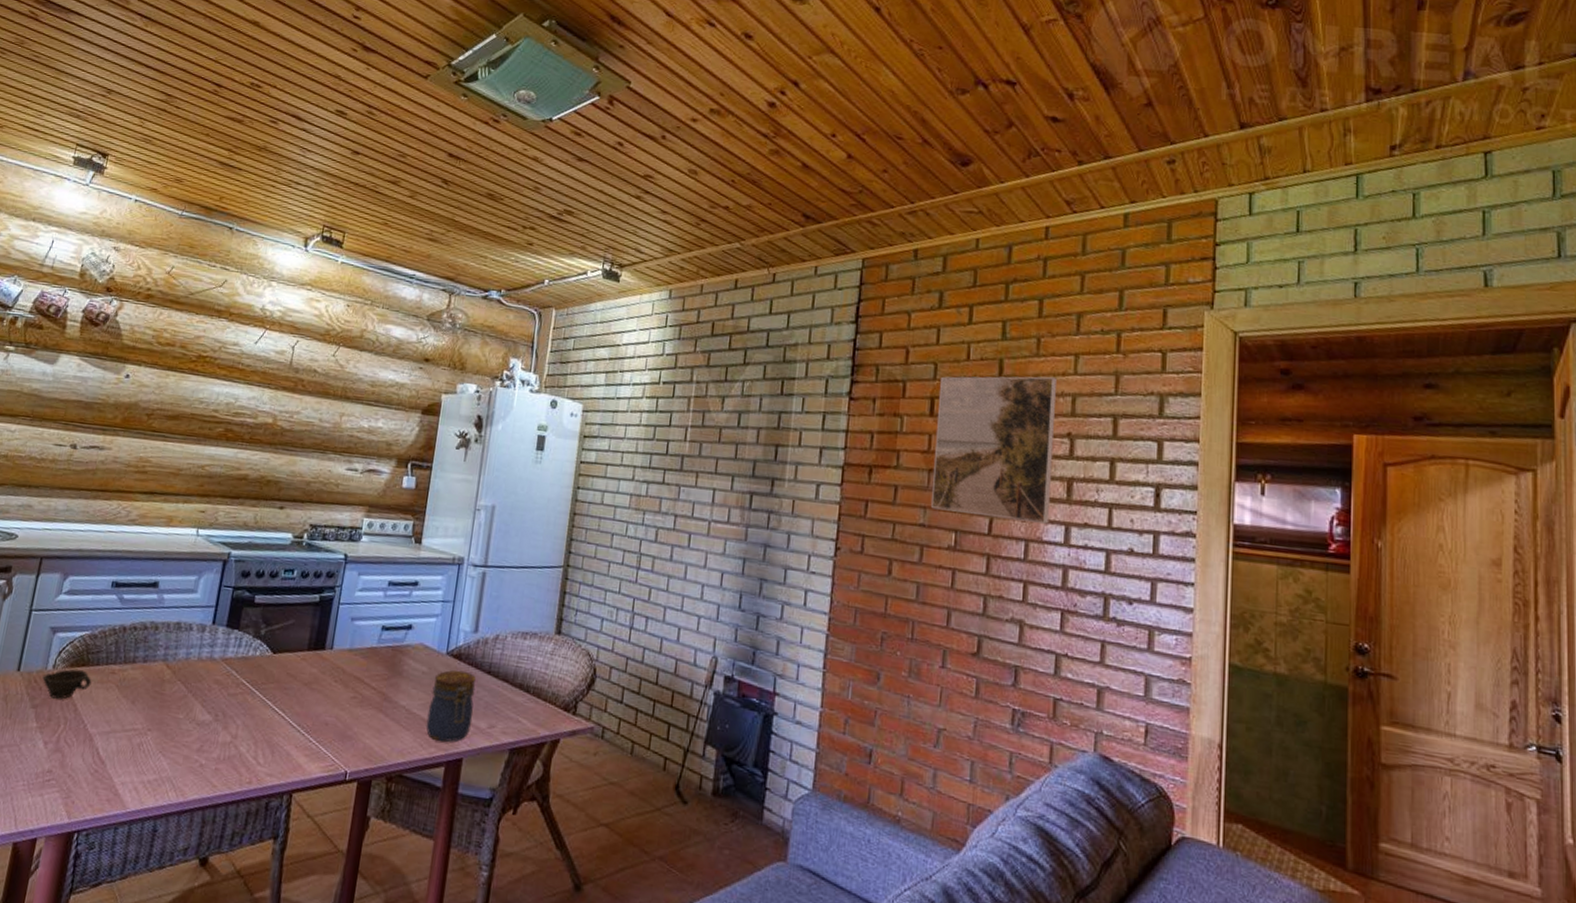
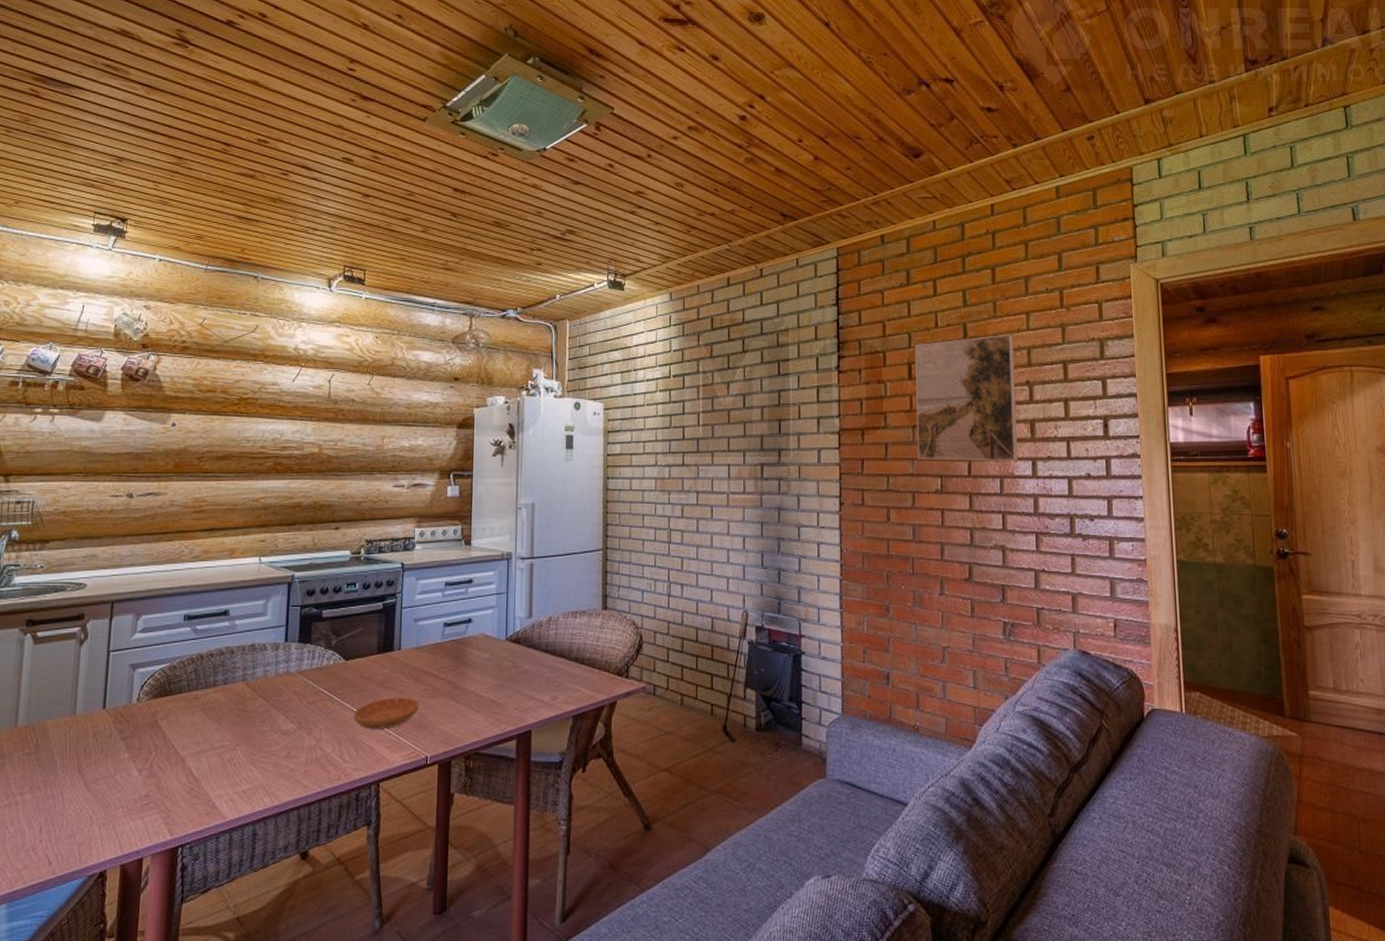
cup: present [42,669,92,699] -> none [128,699,177,729]
saucer: none [274,700,346,734] -> present [354,697,419,728]
jar: present [426,670,476,742] -> none [495,653,537,718]

